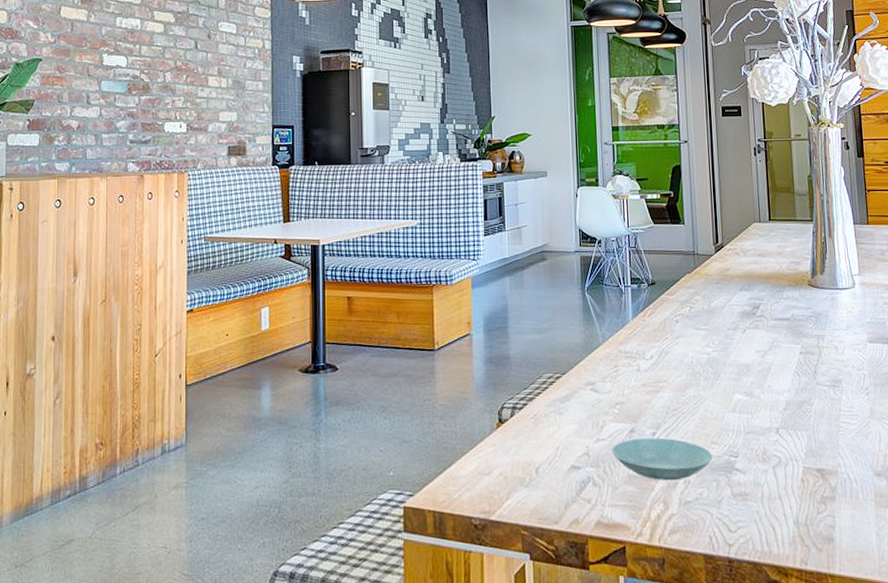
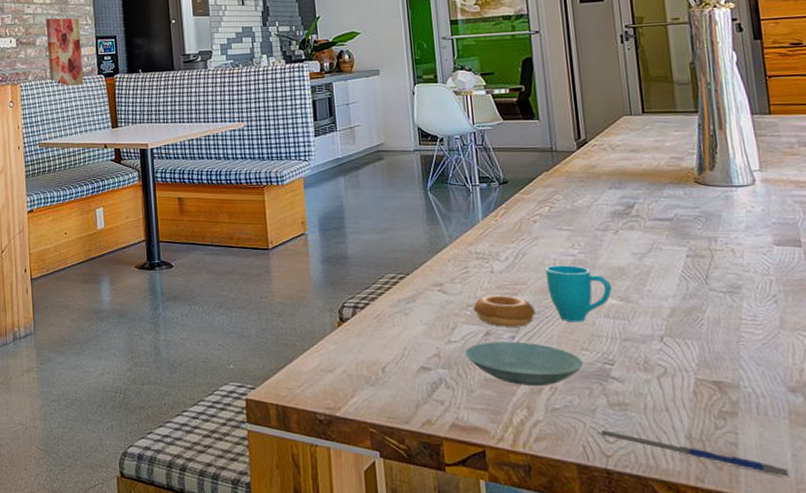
wall art: none [221,103,257,177] -> present [46,18,84,87]
cup: none [621,363,739,424] -> present [473,265,612,327]
pen: none [721,519,874,556] -> present [596,429,789,479]

